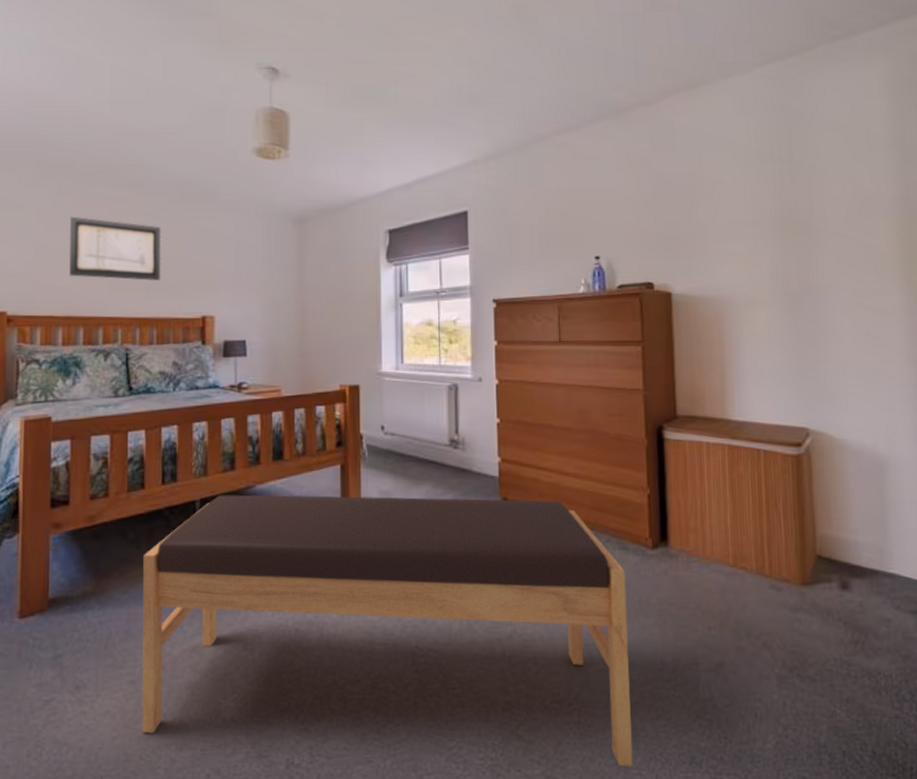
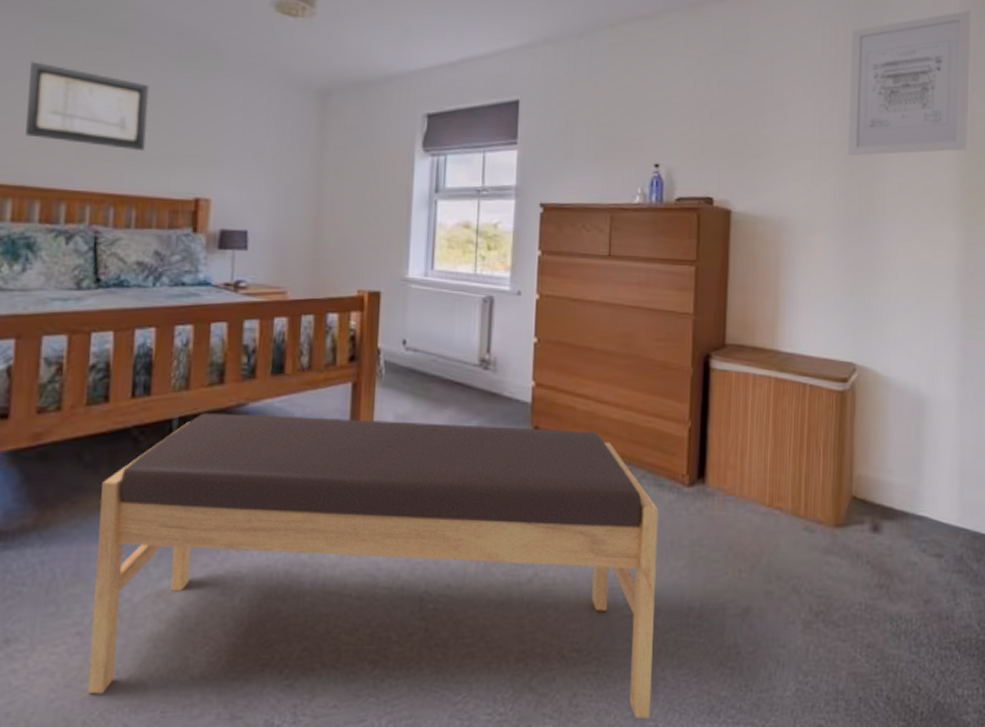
wall art: none [776,86,905,233] -> present [848,10,971,156]

